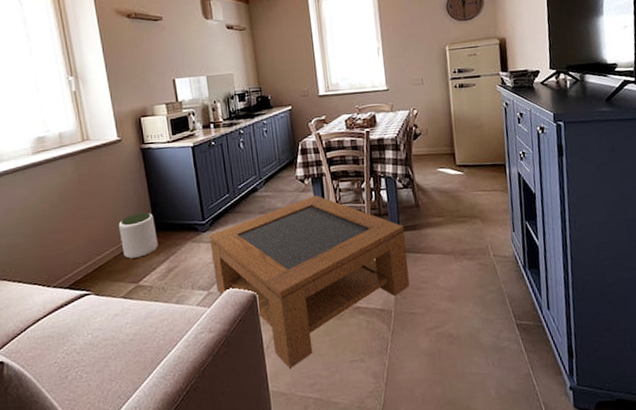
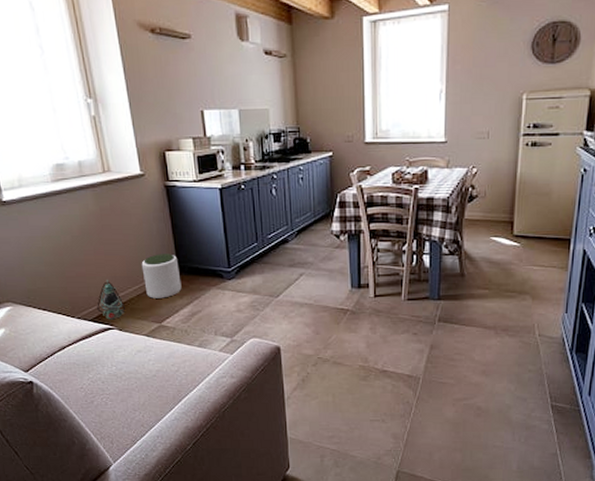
lantern: none [73,244,102,285] -> present [97,280,125,320]
coffee table: present [209,195,410,369] -> none [235,253,444,420]

